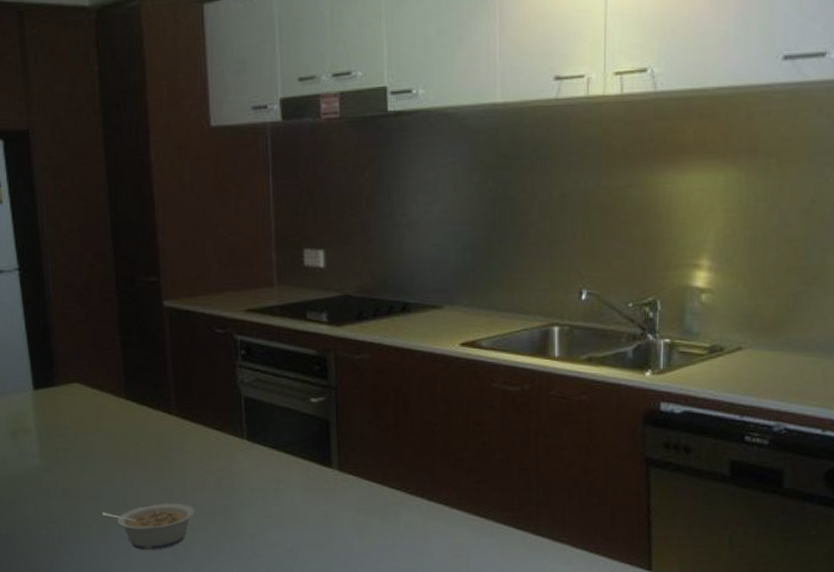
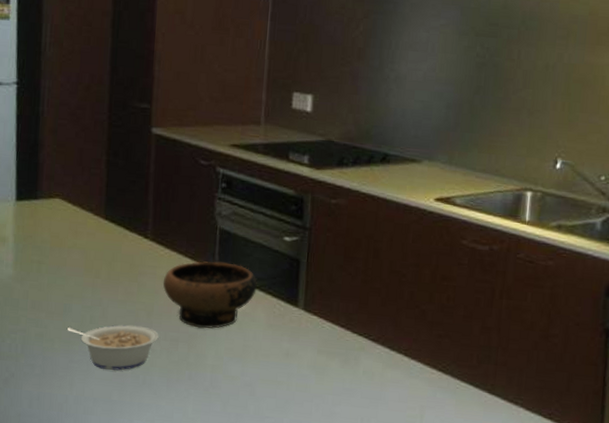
bowl: none [192,430,288,499] -> present [162,261,257,329]

